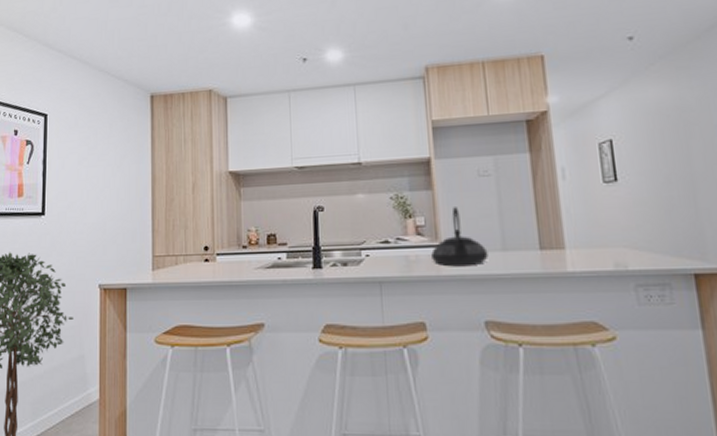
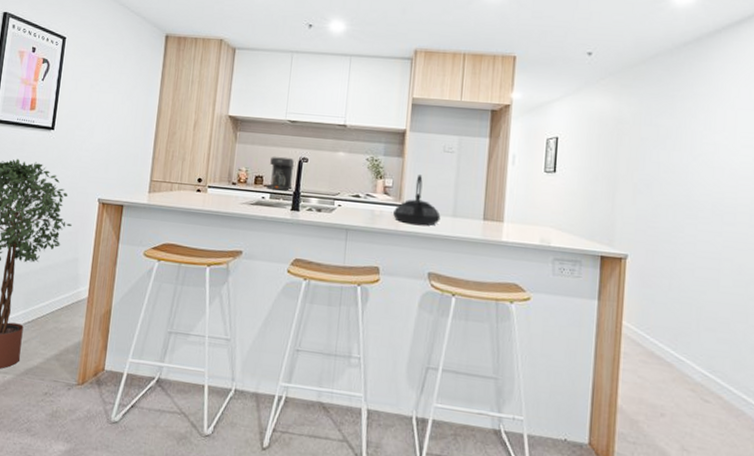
coffee maker: none [281,209,311,248] -> present [266,157,294,191]

